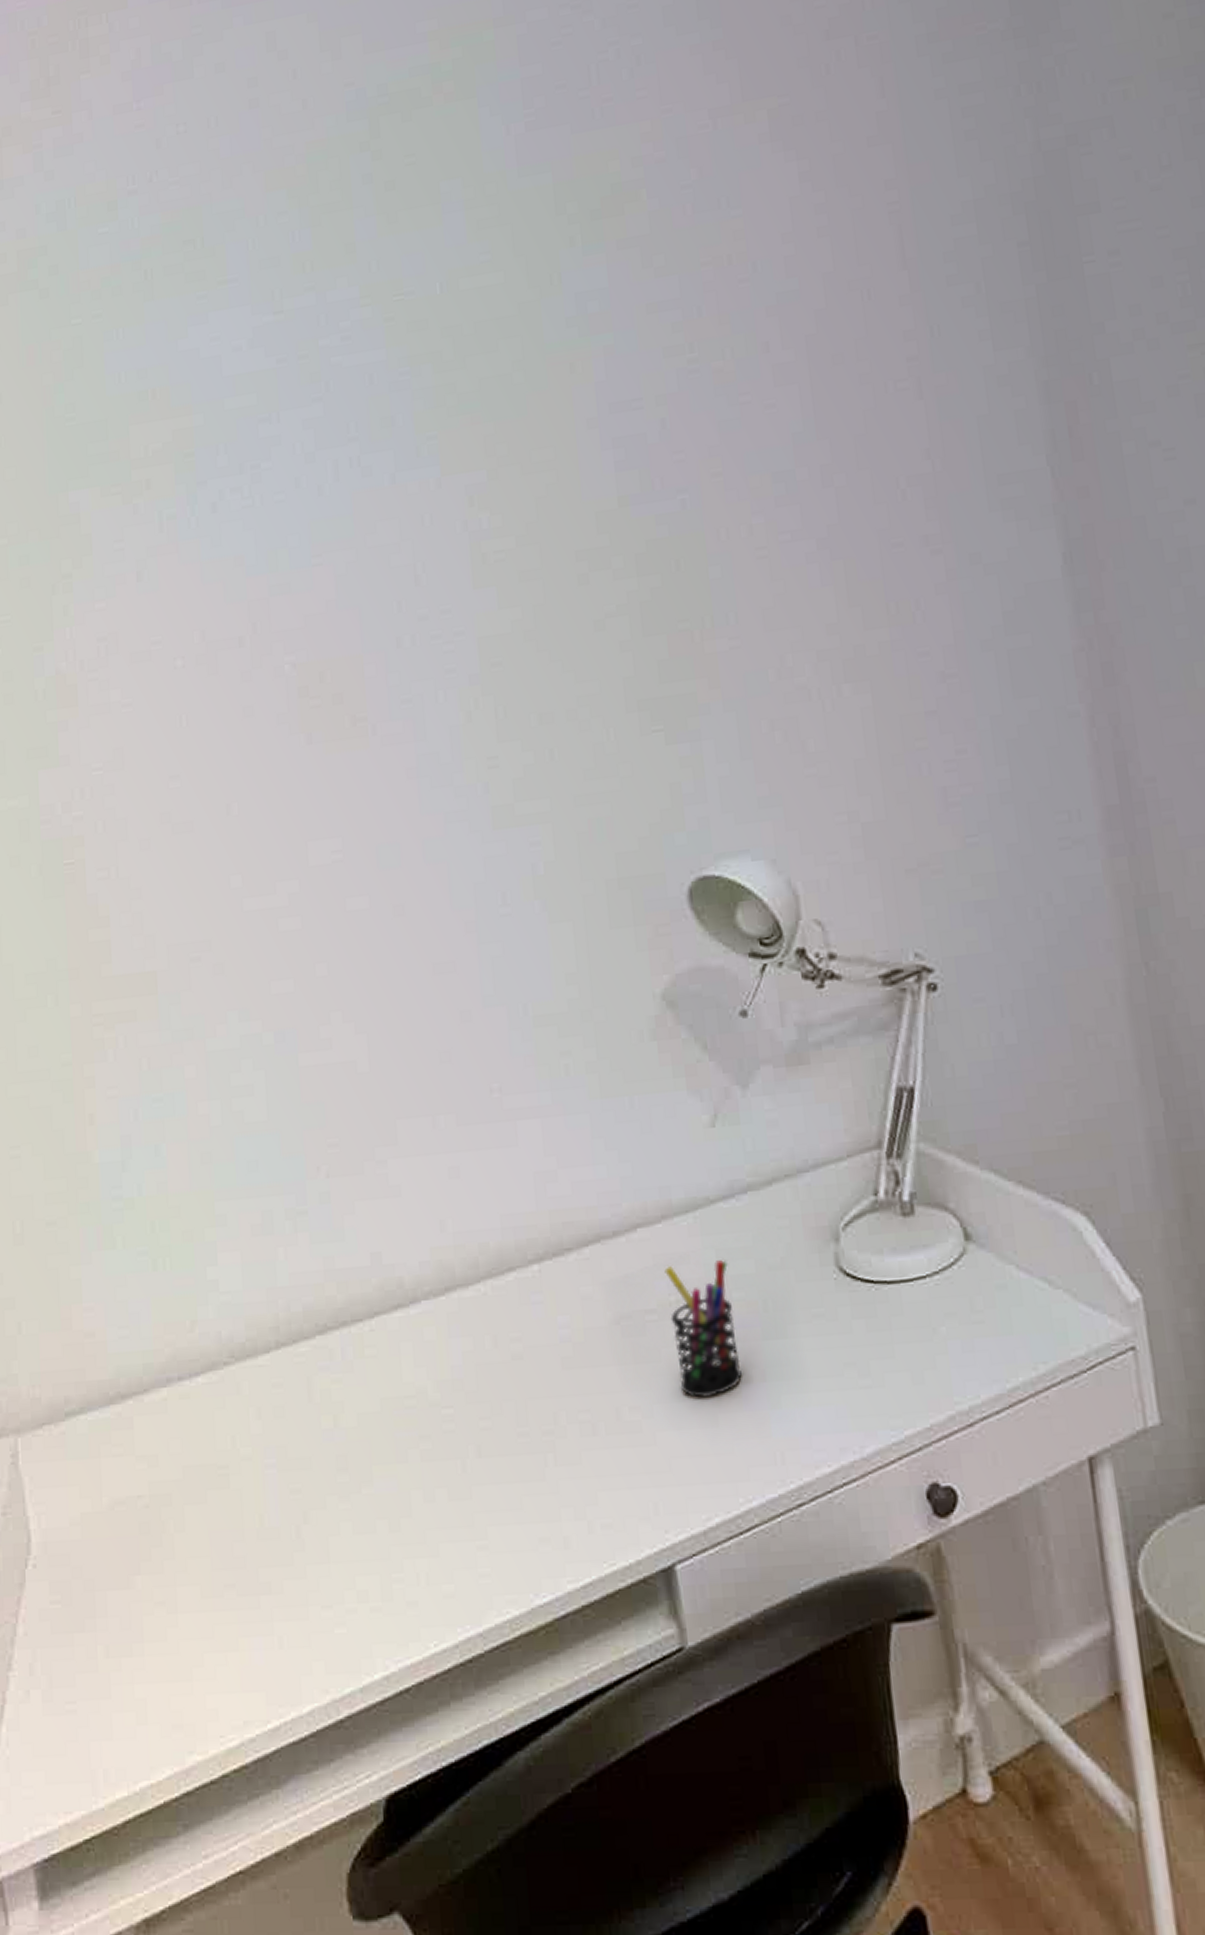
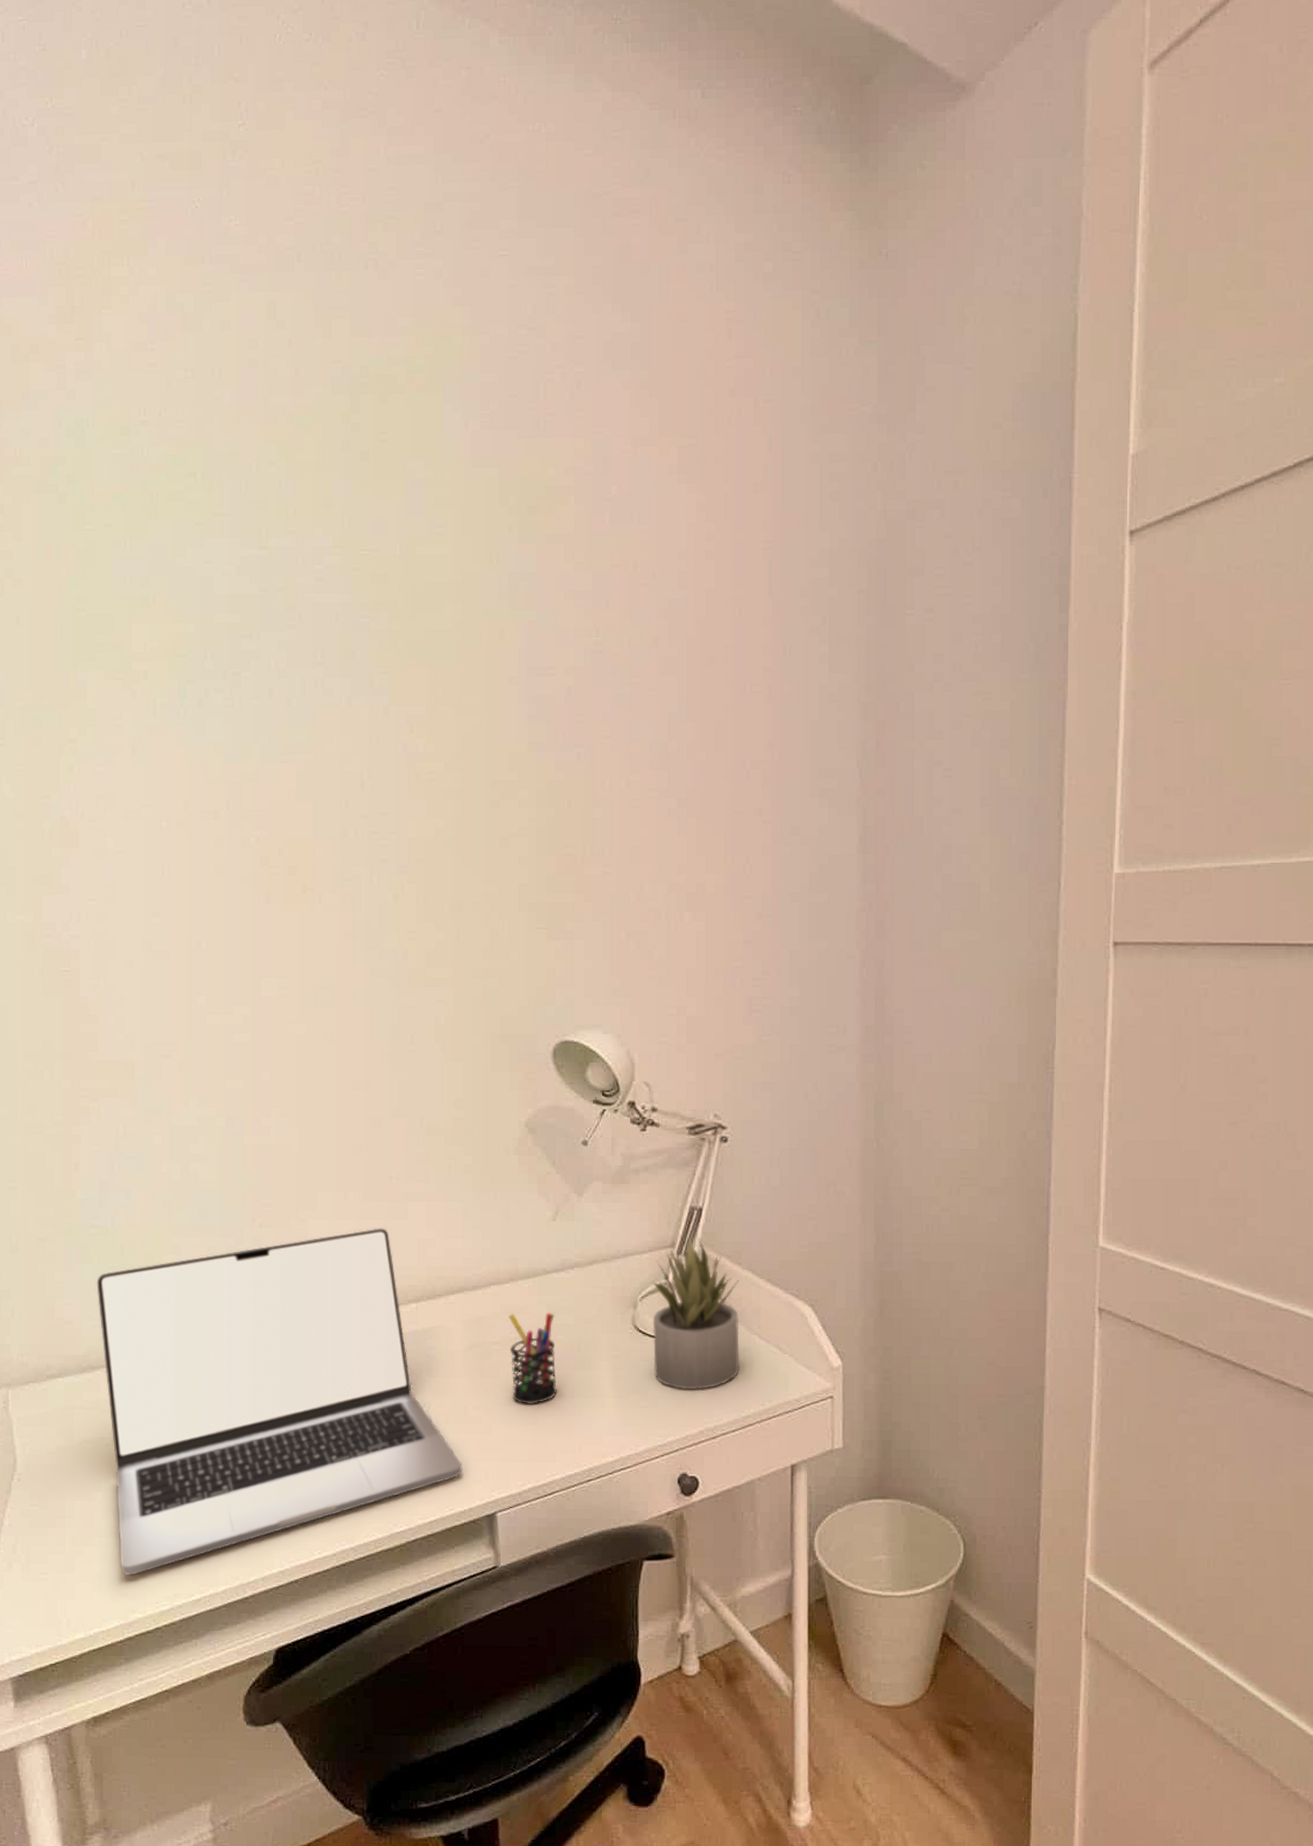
laptop: none [122,1161,622,1698] -> present [96,1228,463,1576]
succulent plant: none [858,1132,995,1357] -> present [652,1239,740,1390]

